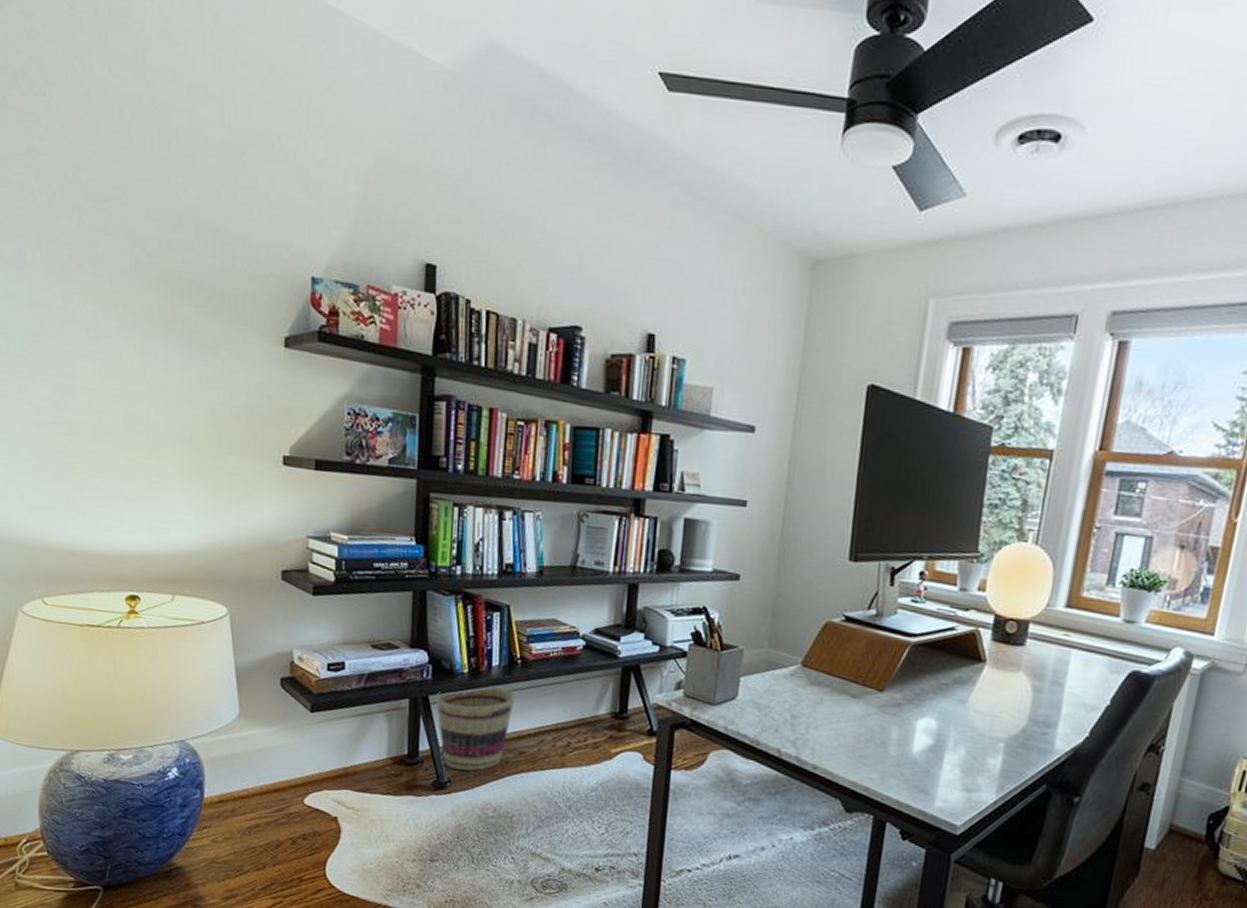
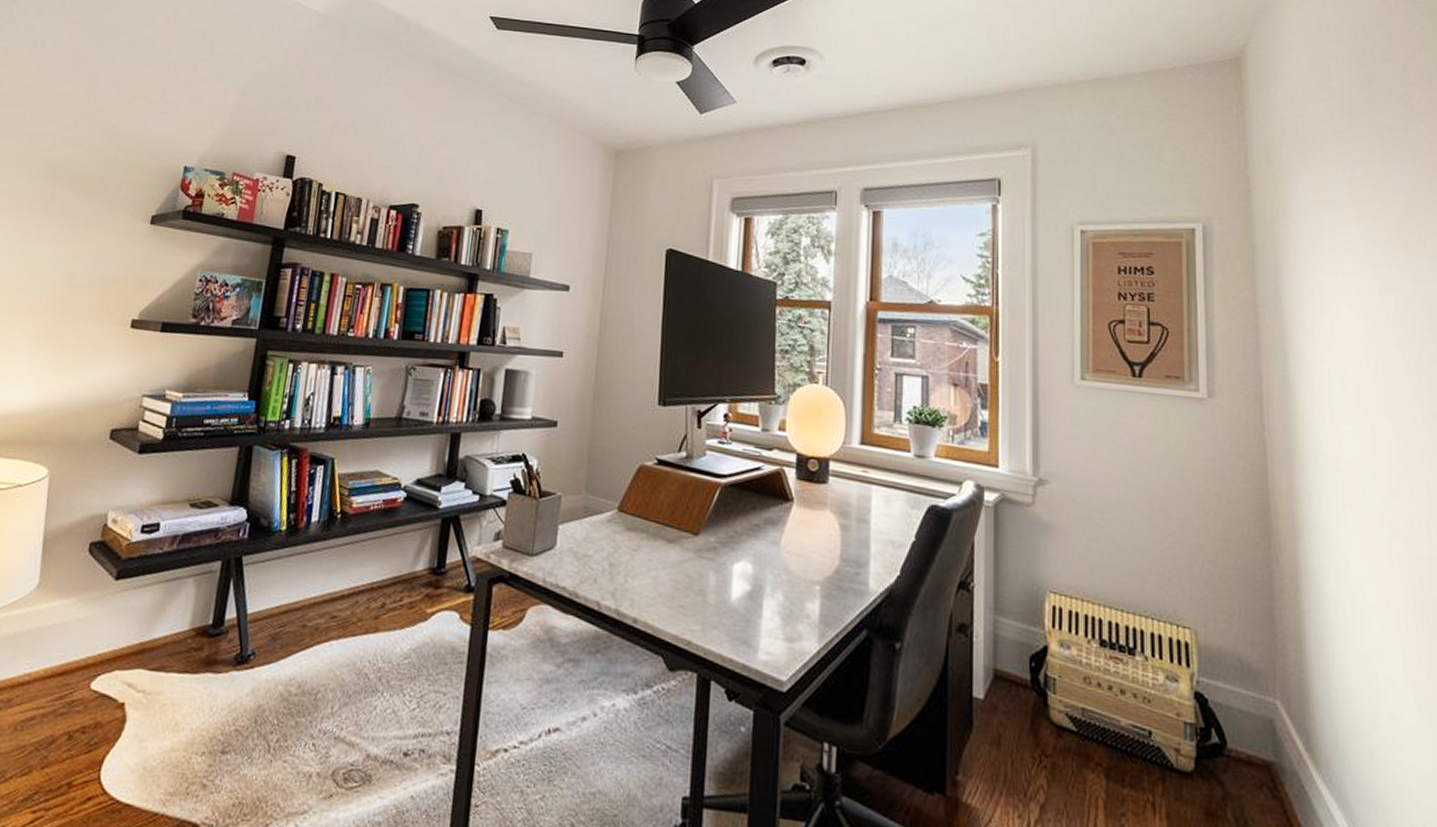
basket: present [436,685,516,771] -> none [249,542,332,641]

